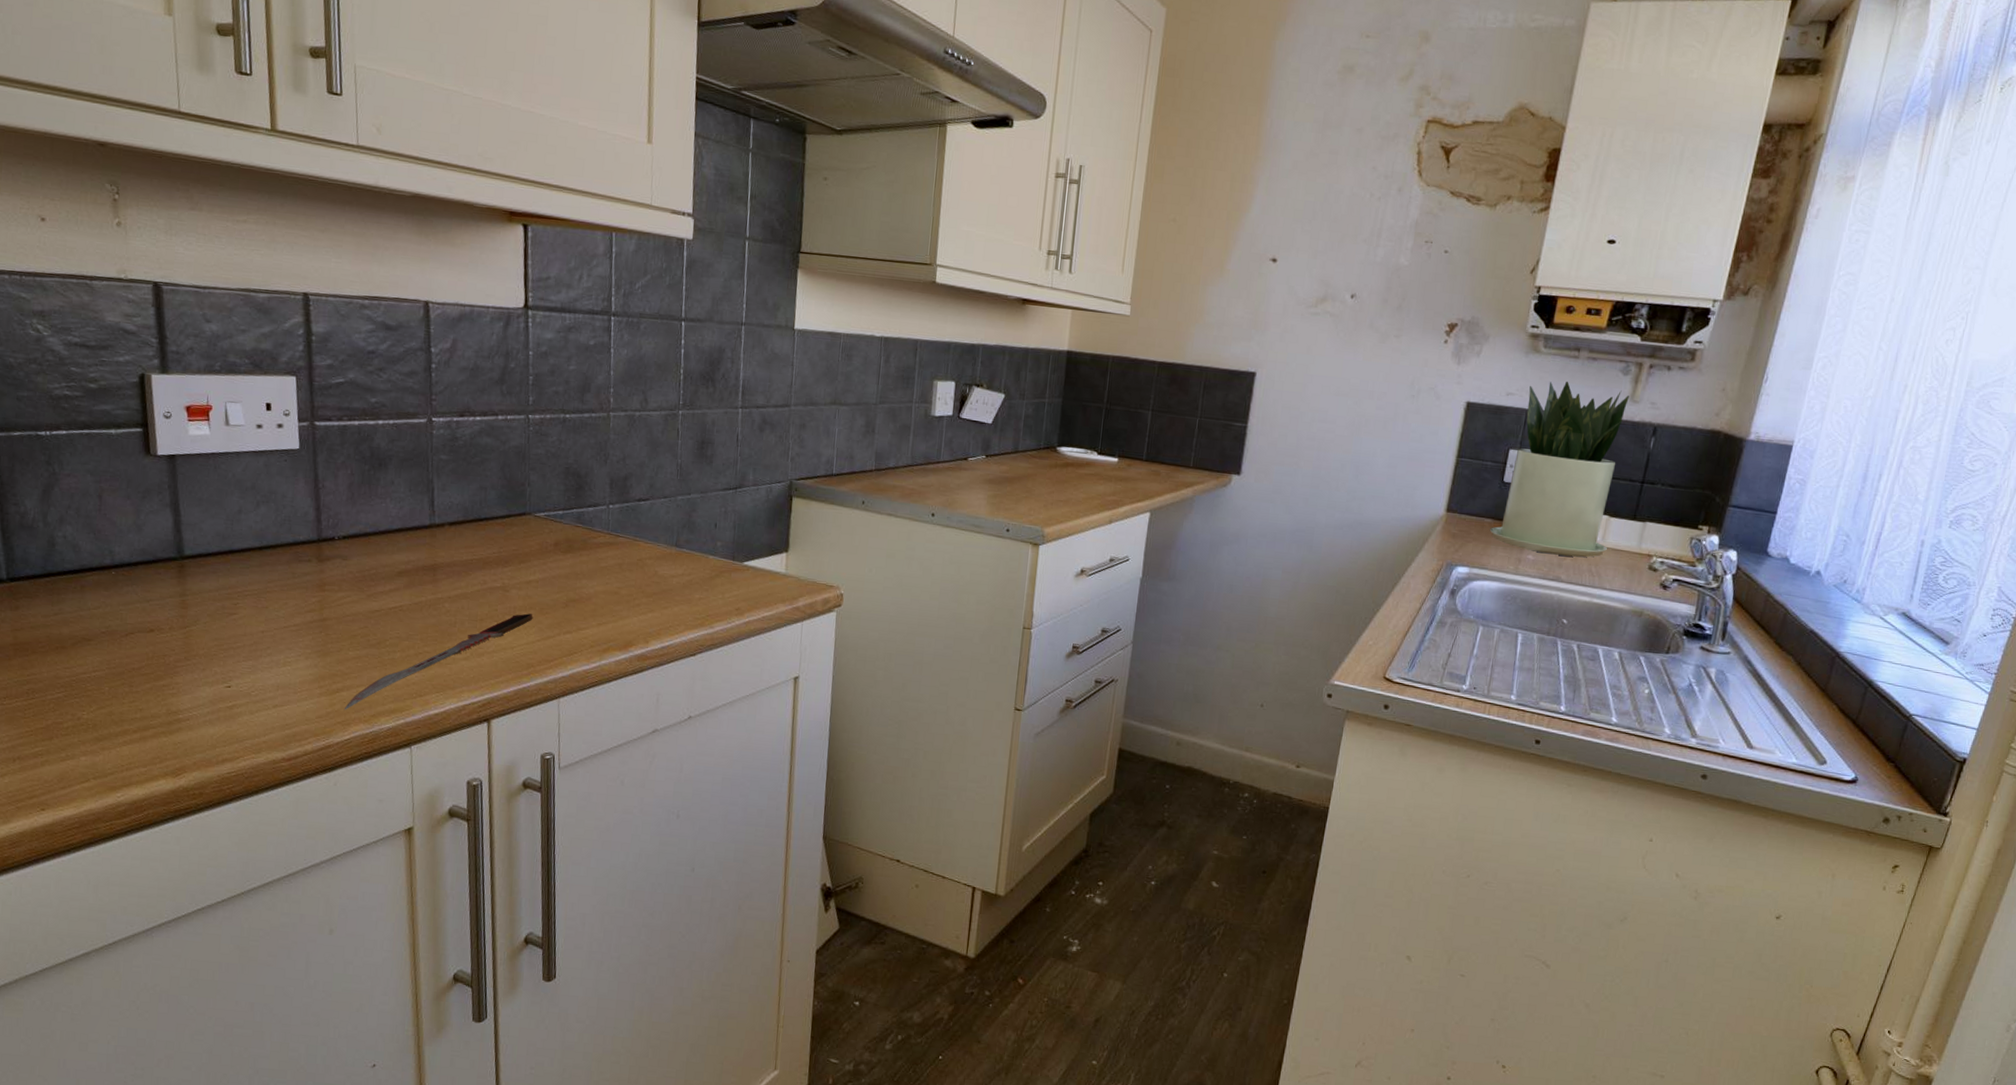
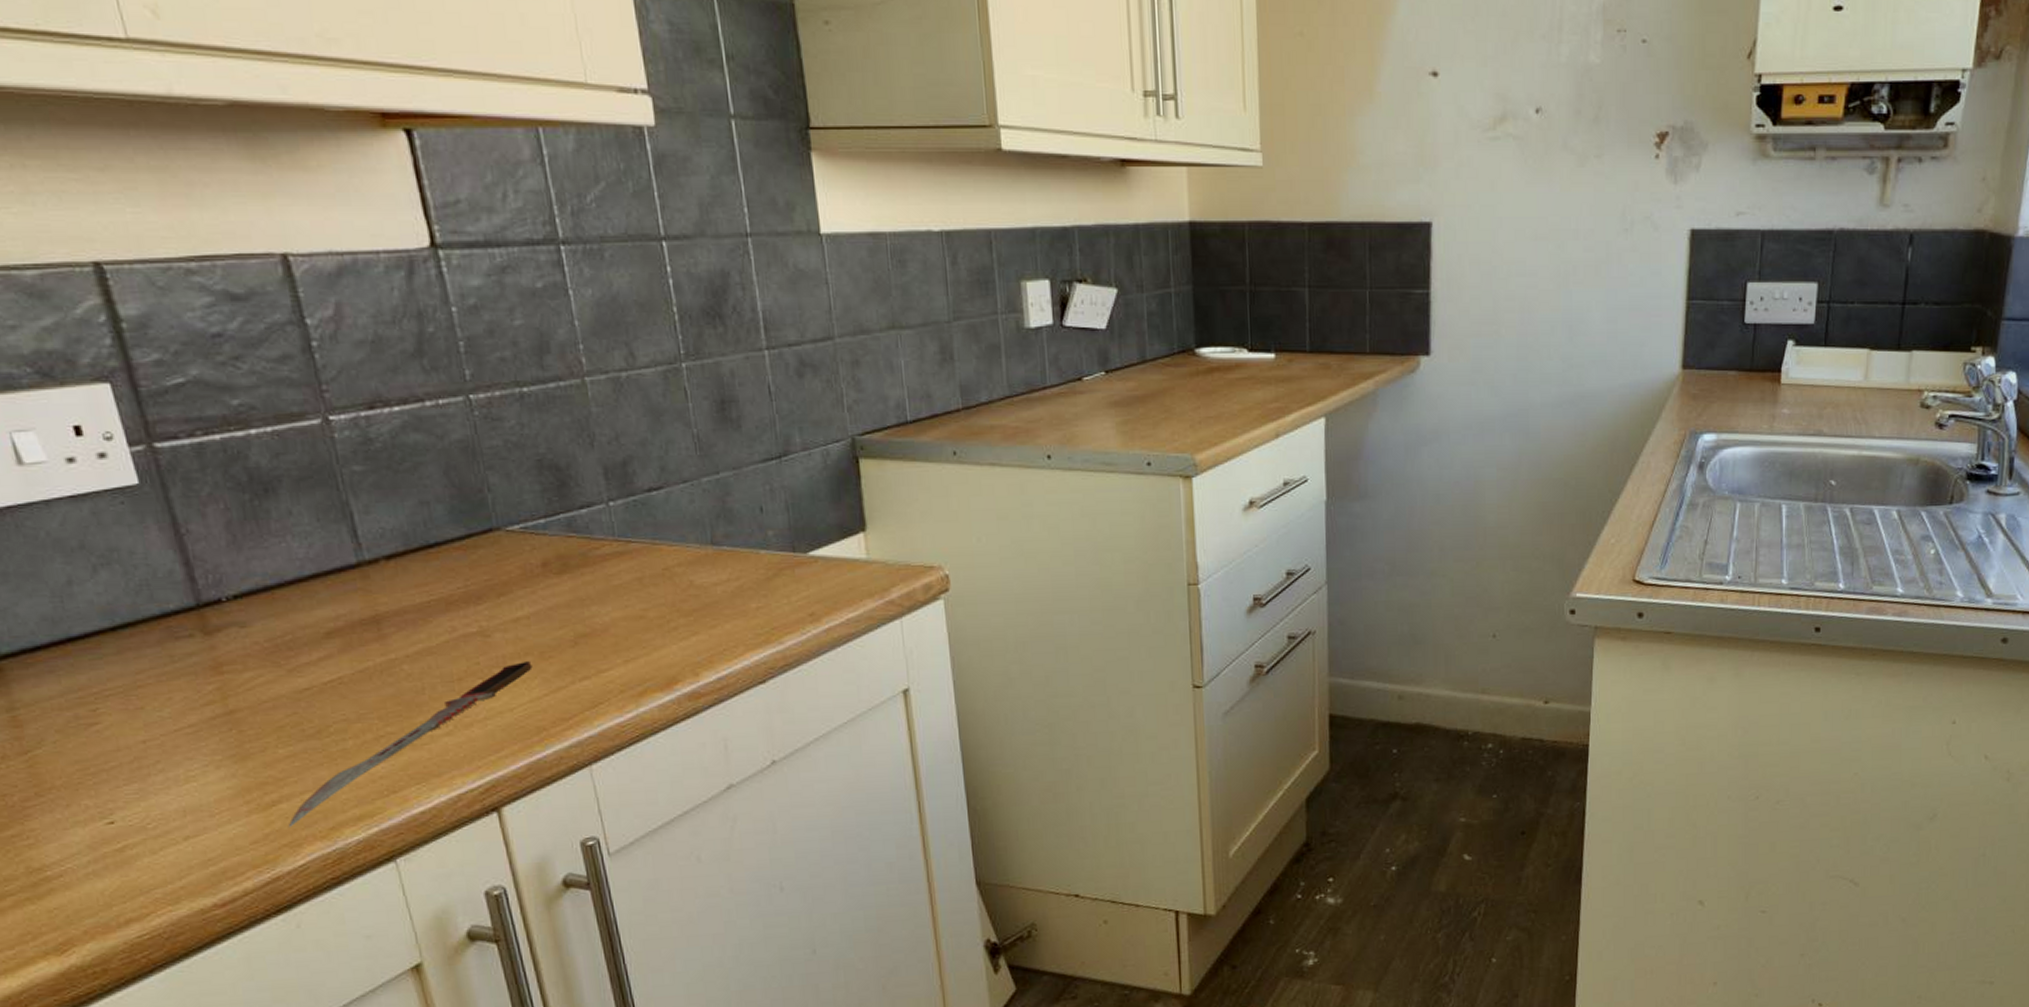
planter: present [1489,381,1629,558] -> none [1735,189,1878,405]

